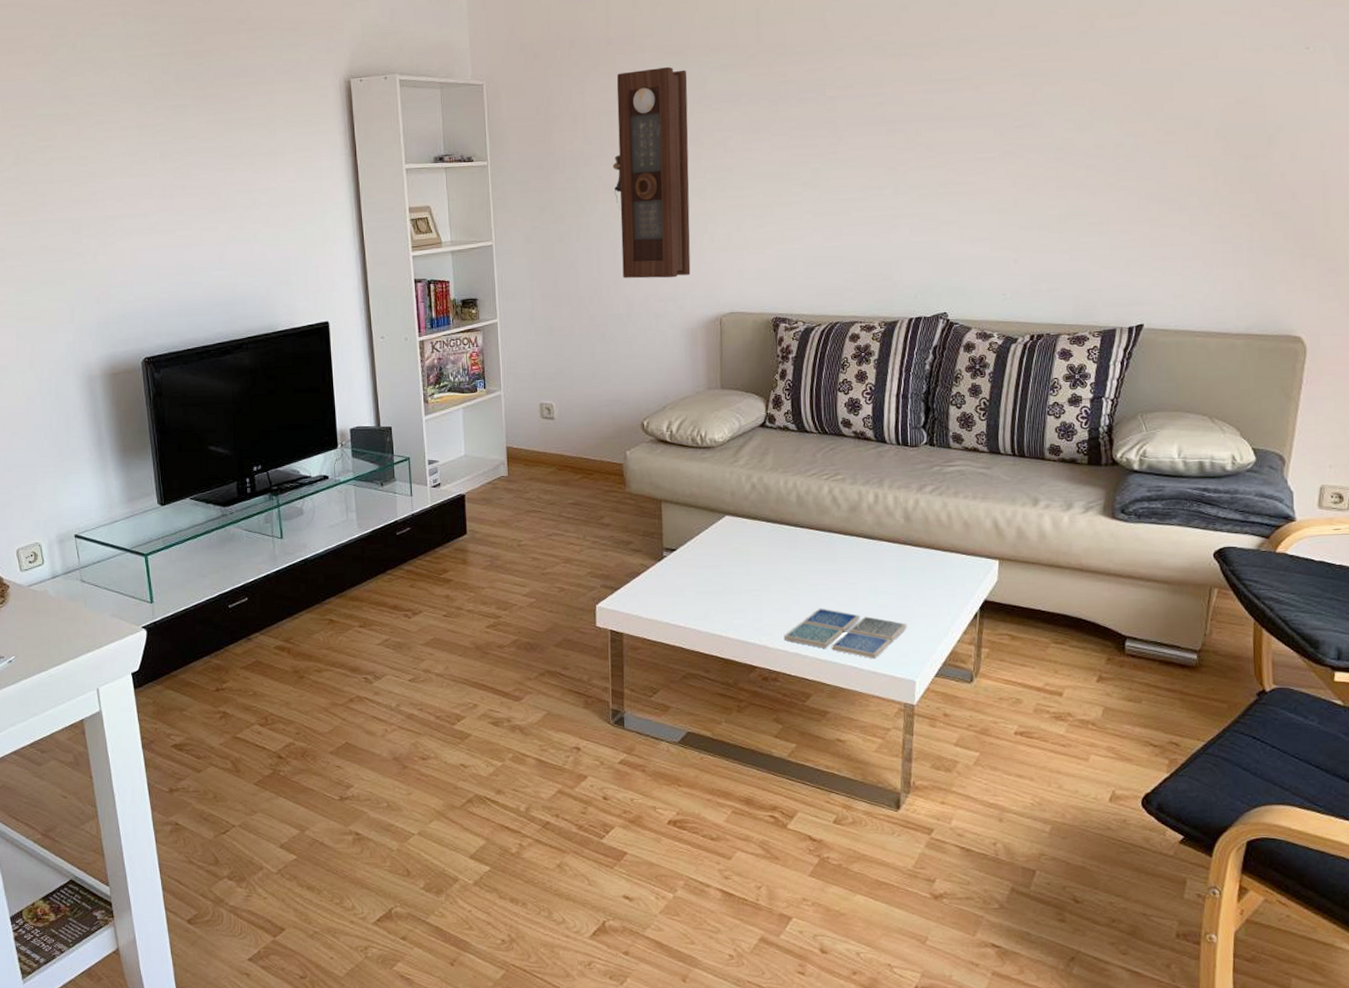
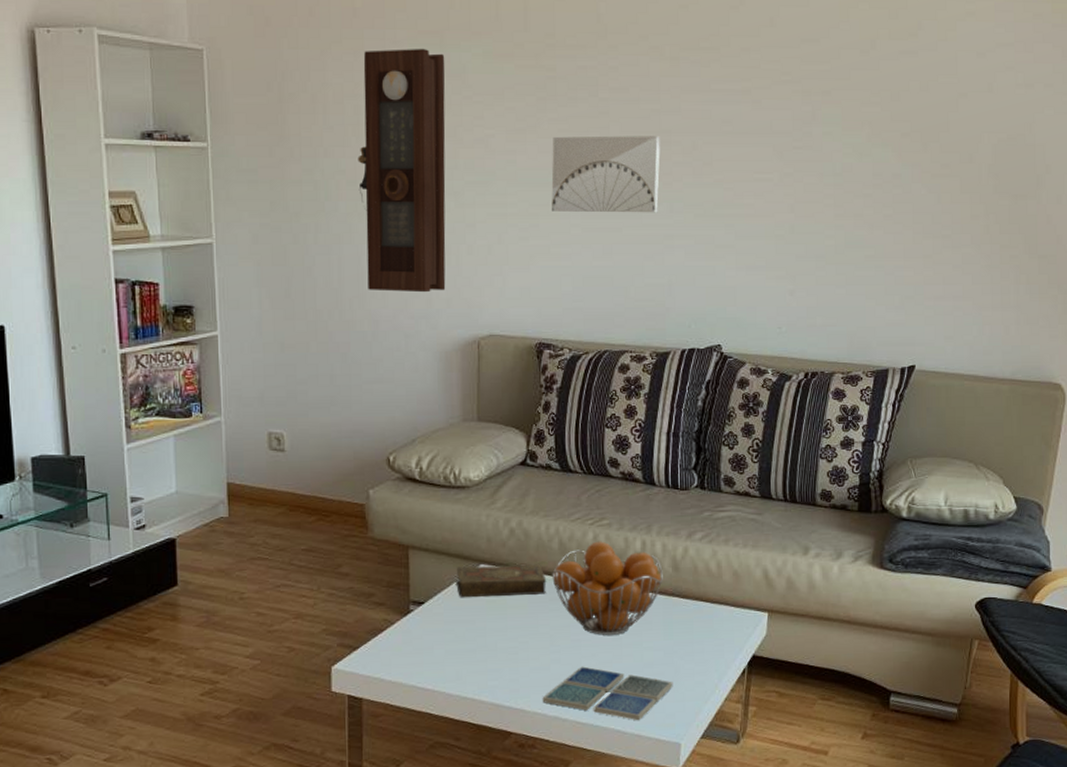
book: none [703,515,786,546] -> present [455,564,547,598]
wall art: none [784,126,885,200] -> present [551,136,660,213]
fruit basket: none [790,494,896,580] -> present [551,541,663,635]

